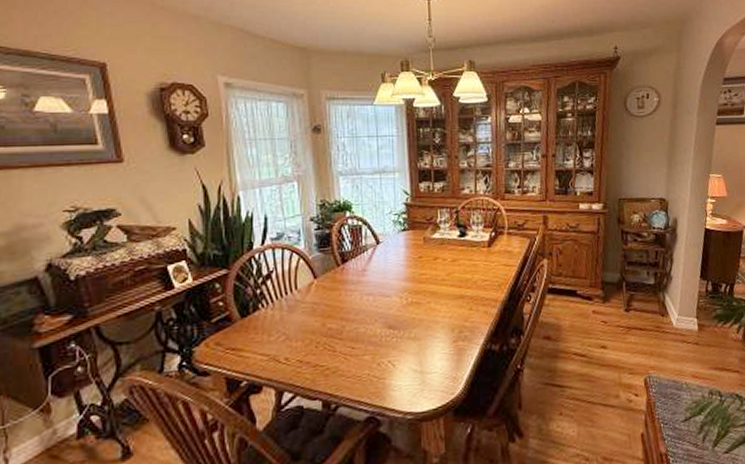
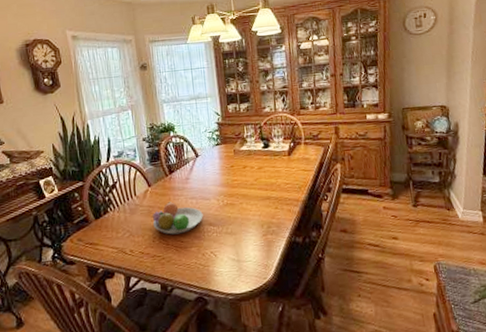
fruit bowl: none [316,298,381,339] -> present [152,202,203,235]

